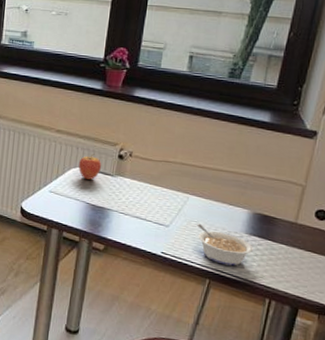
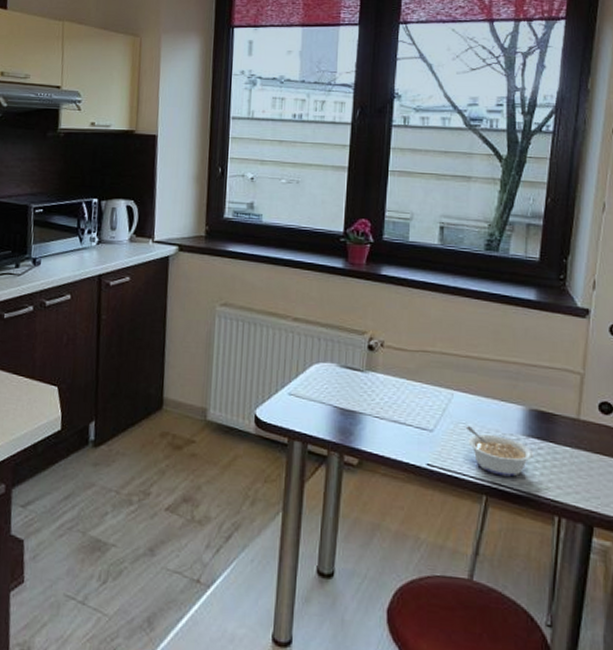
fruit: present [78,153,101,180] -> none [321,344,348,378]

